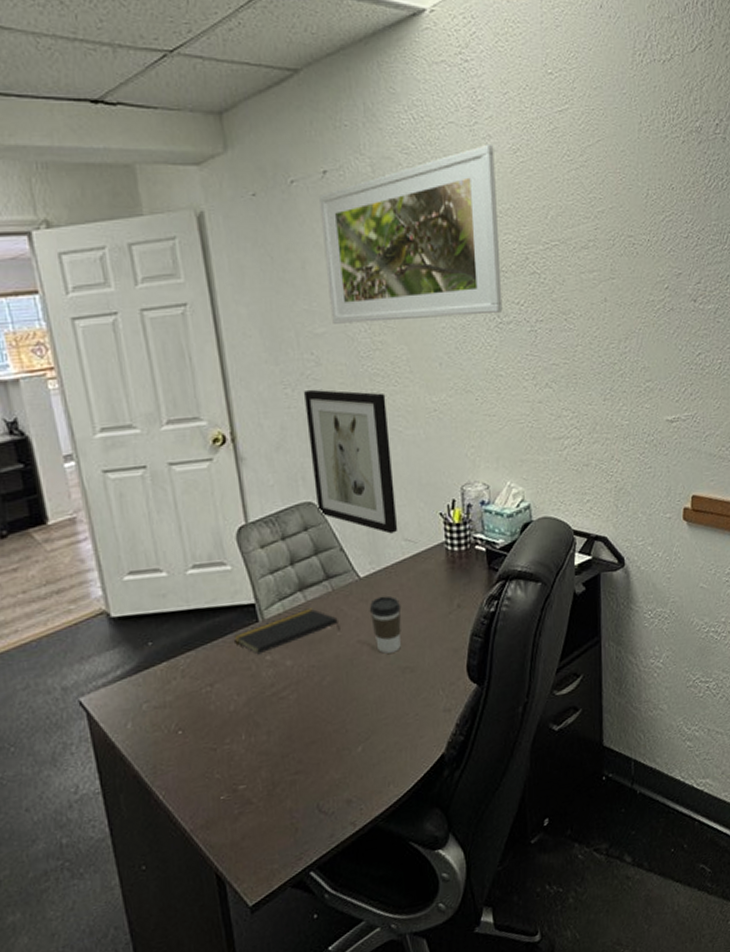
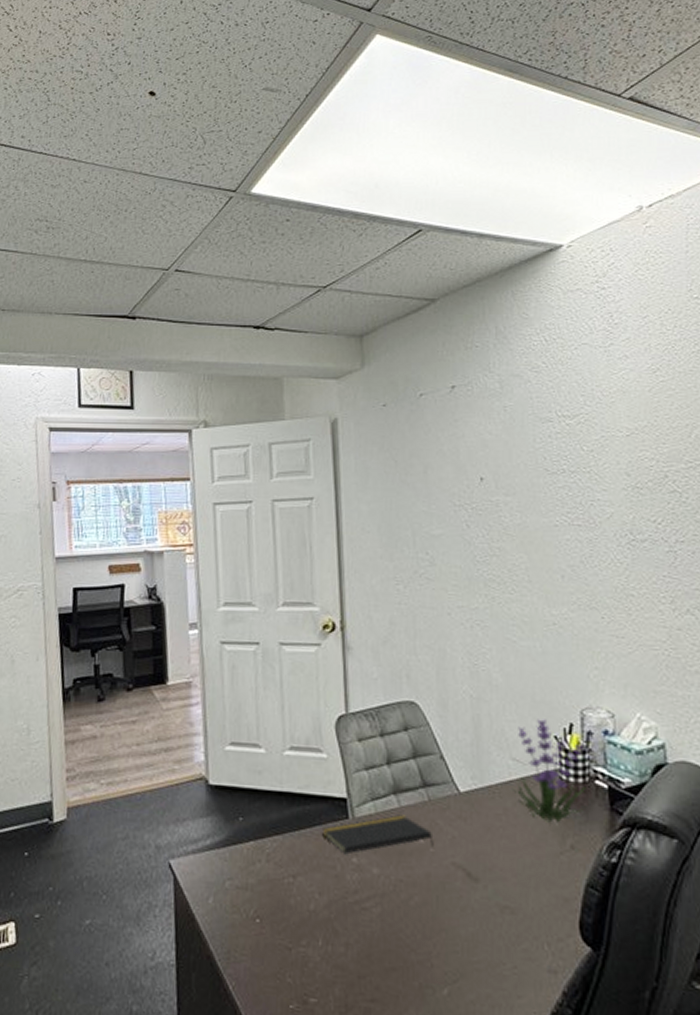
wall art: present [303,389,398,534] -> none [415,588,506,750]
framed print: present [319,143,503,324] -> none [446,363,636,530]
coffee cup: present [369,595,402,654] -> none [467,817,504,886]
plant: none [407,499,468,590] -> present [513,719,586,823]

